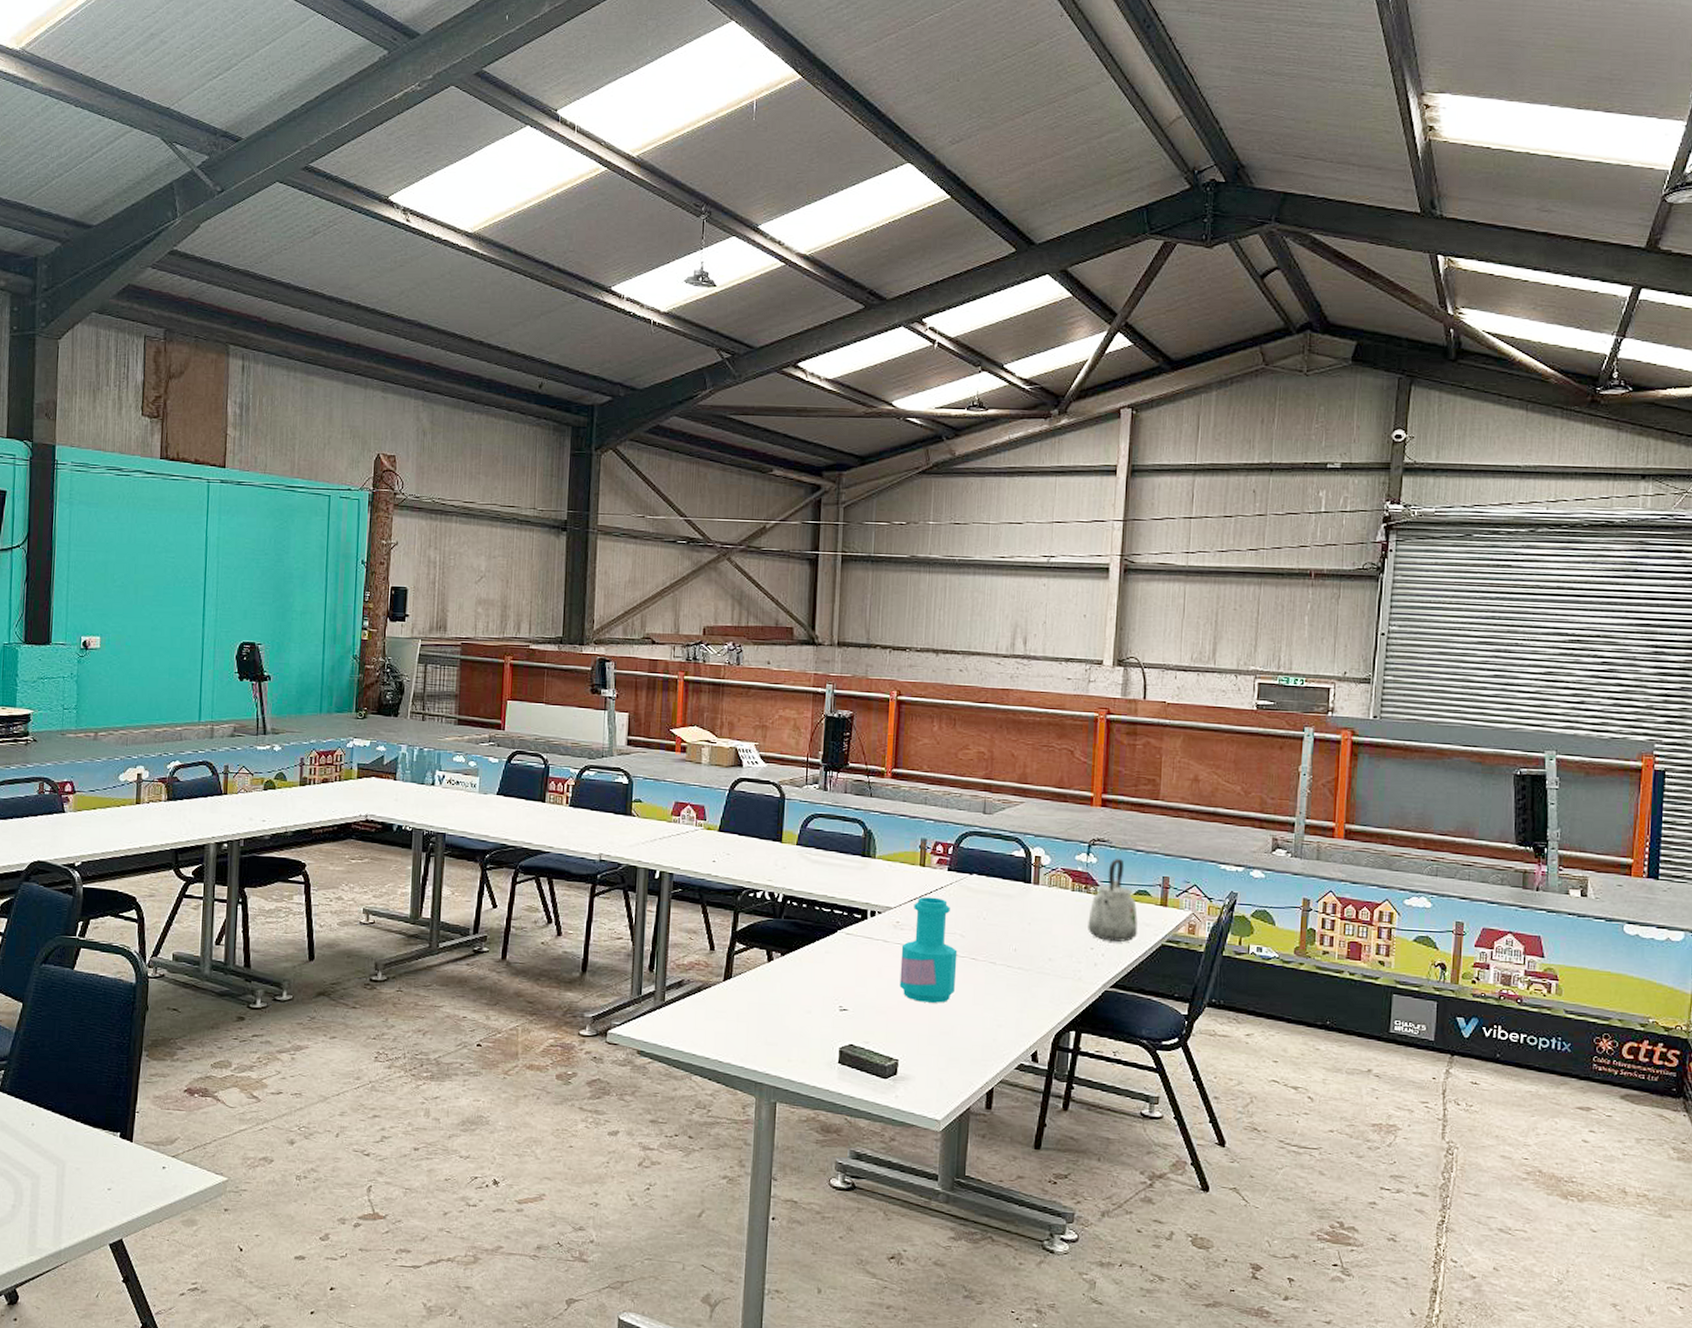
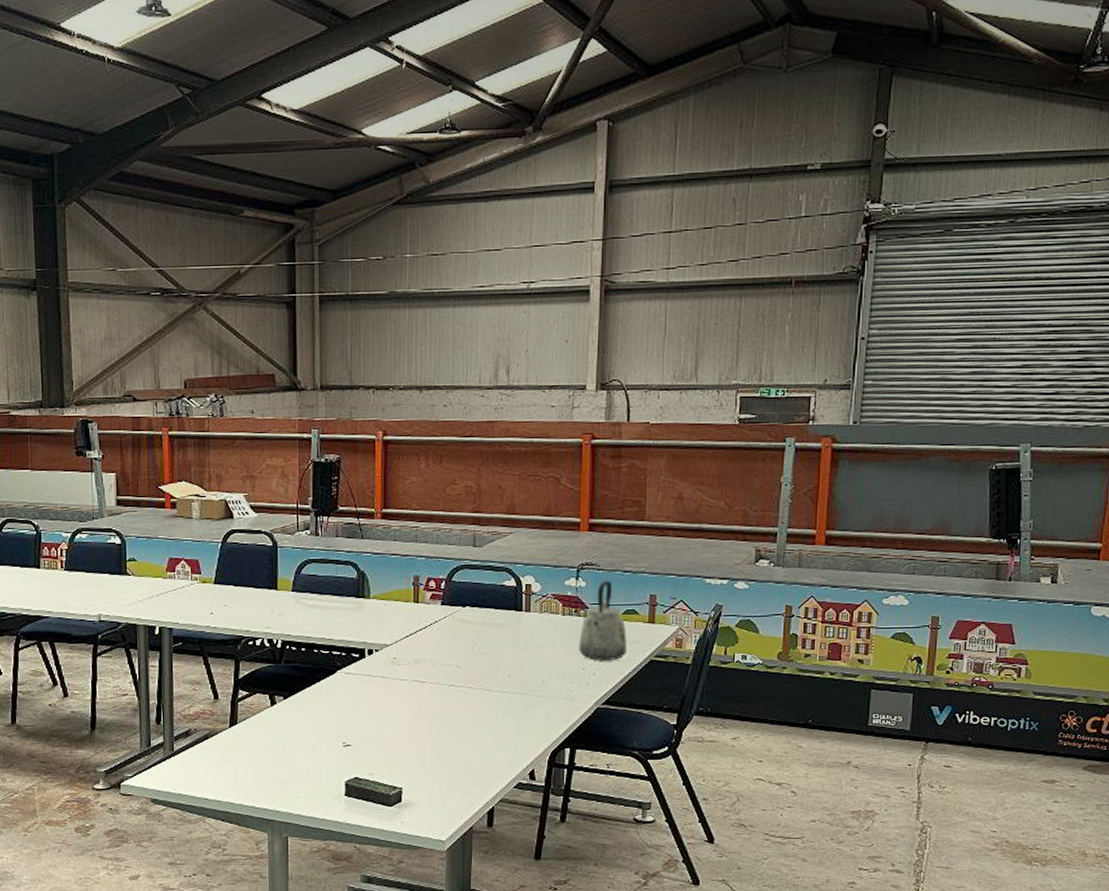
bottle: present [899,896,958,1003] -> none [399,631,454,732]

